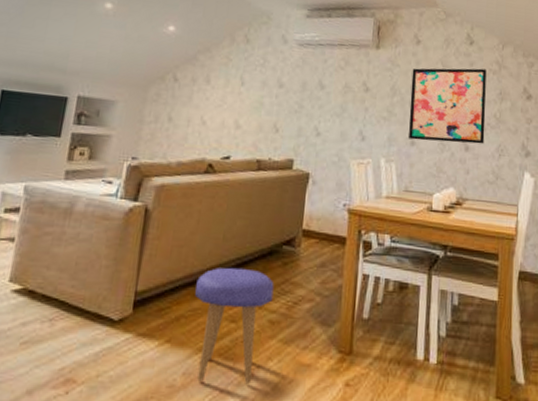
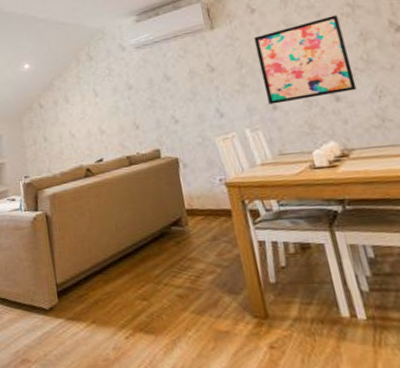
stool: present [195,267,275,385] -> none [103,252,176,355]

